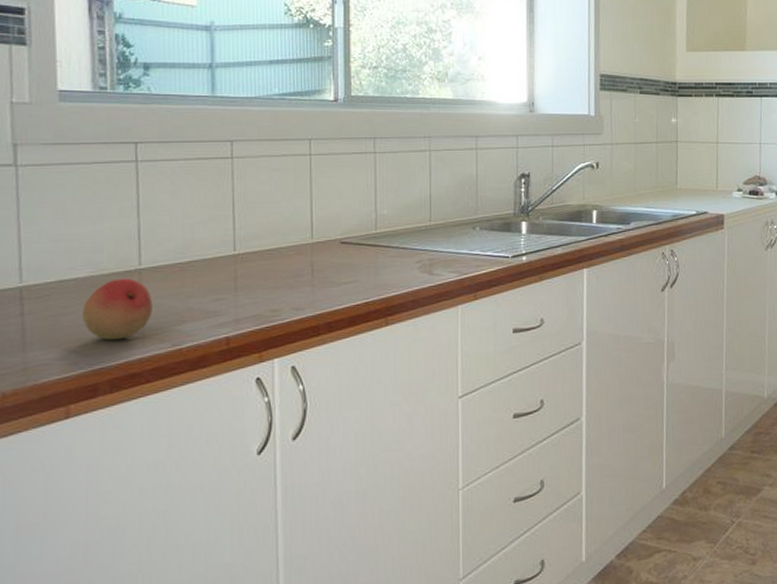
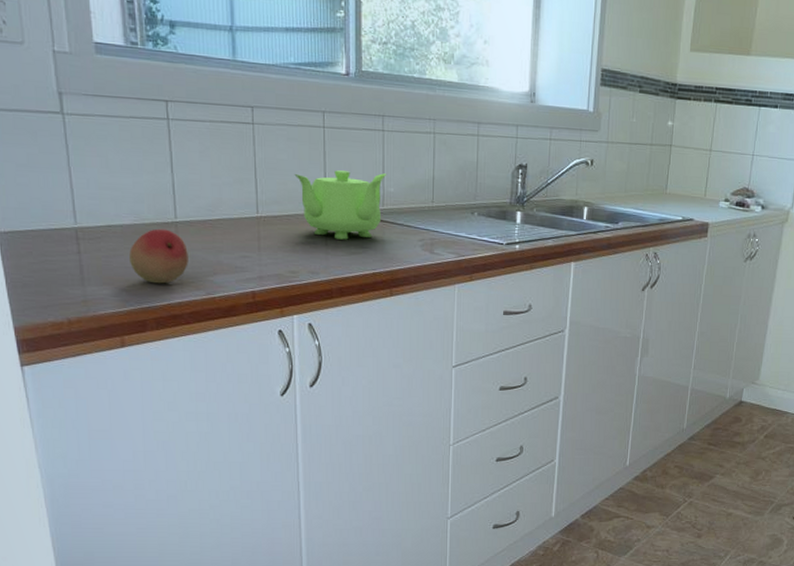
teapot: none [277,196,380,270] -> present [294,170,387,240]

